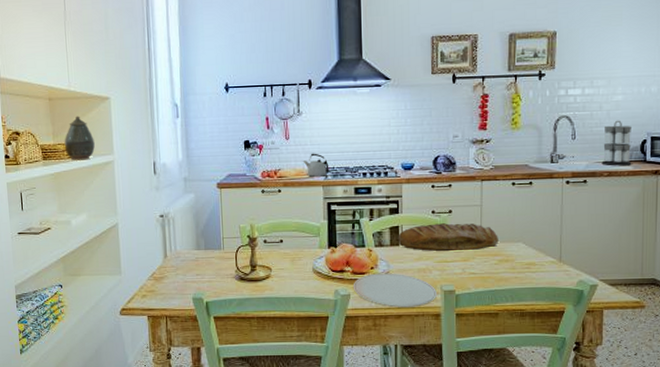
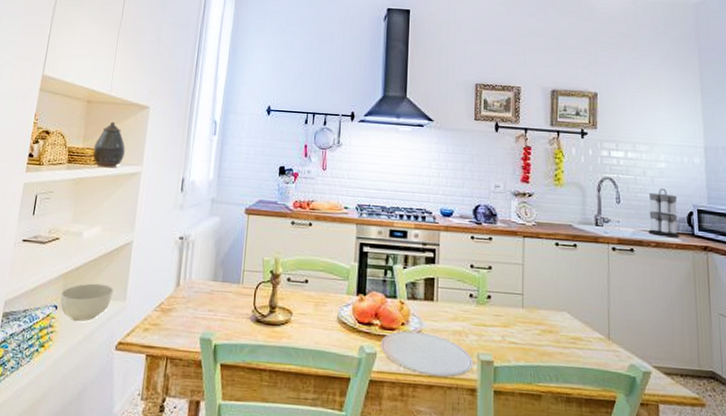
bowl: none [62,263,109,296] -> present [60,283,114,322]
kettle: present [303,153,329,178] -> none [338,187,365,215]
bread: present [398,222,498,251] -> none [433,279,541,315]

